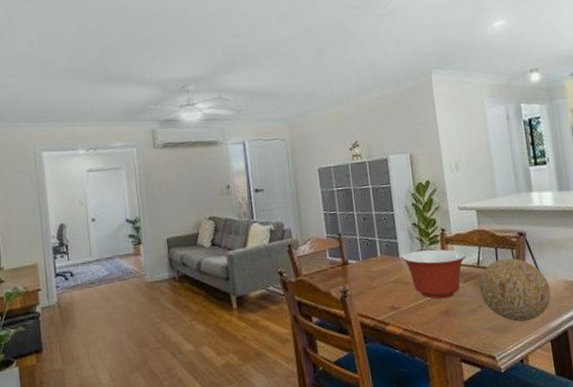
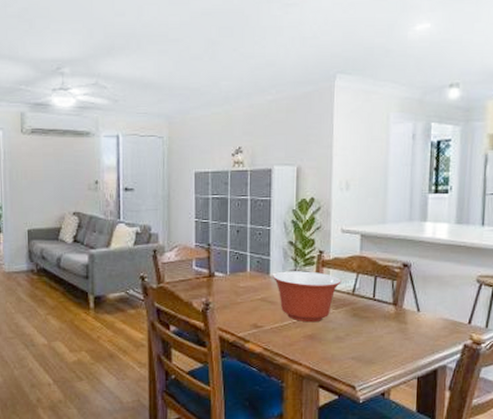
decorative ball: present [479,257,551,322] -> none [350,288,427,356]

